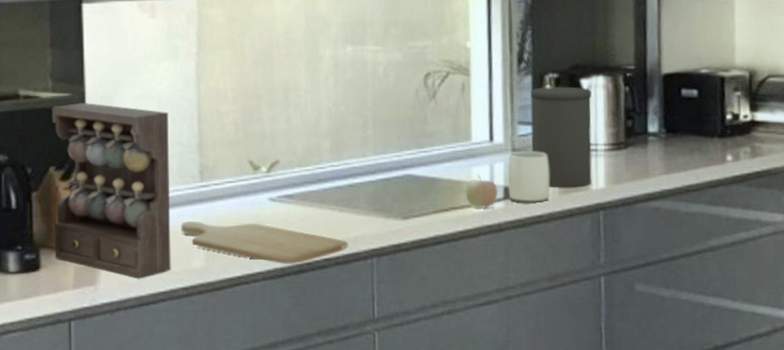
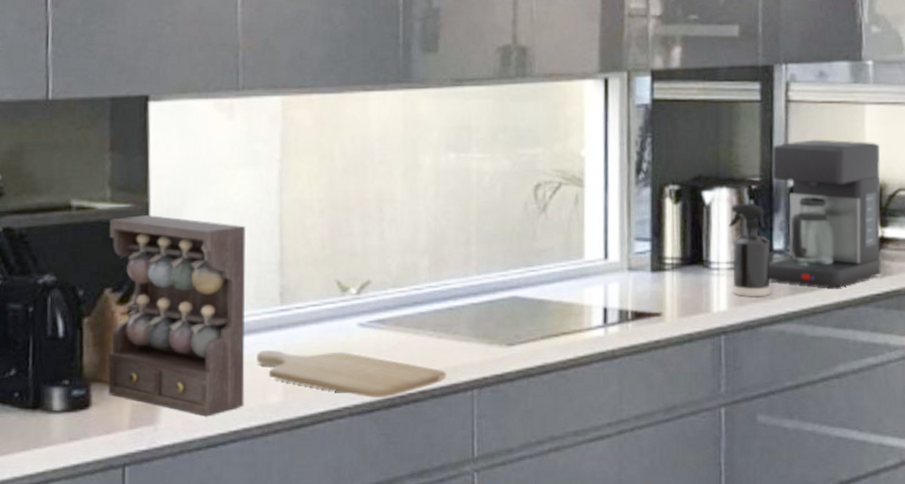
fruit: present [465,175,498,209] -> none [577,296,612,334]
mug: present [507,150,550,204] -> none [622,269,669,328]
canister: present [530,86,592,187] -> none [649,199,714,310]
spray bottle: none [605,90,647,176] -> present [728,203,771,298]
coffee maker: none [644,30,752,168] -> present [768,139,881,288]

